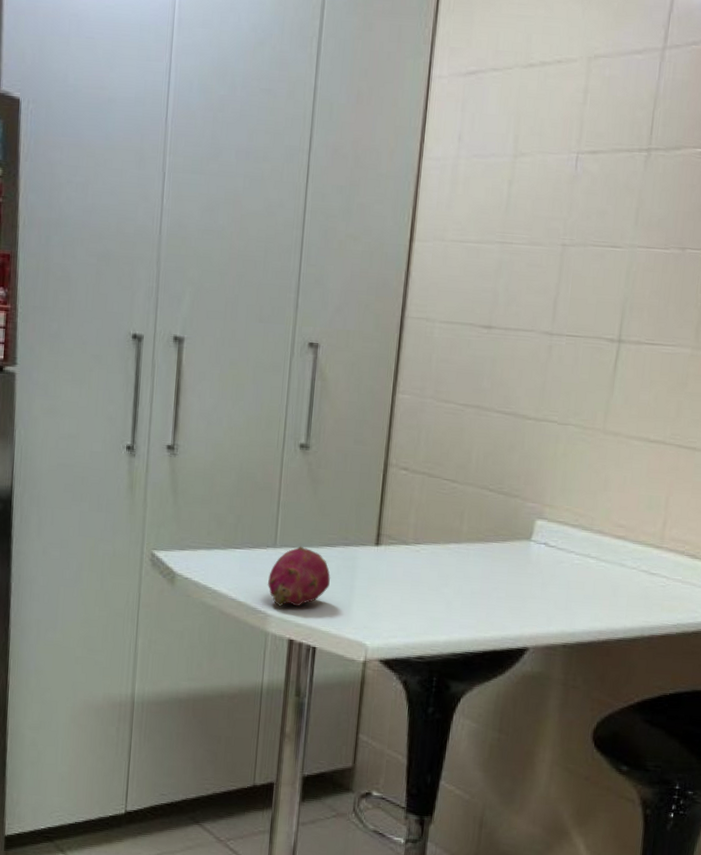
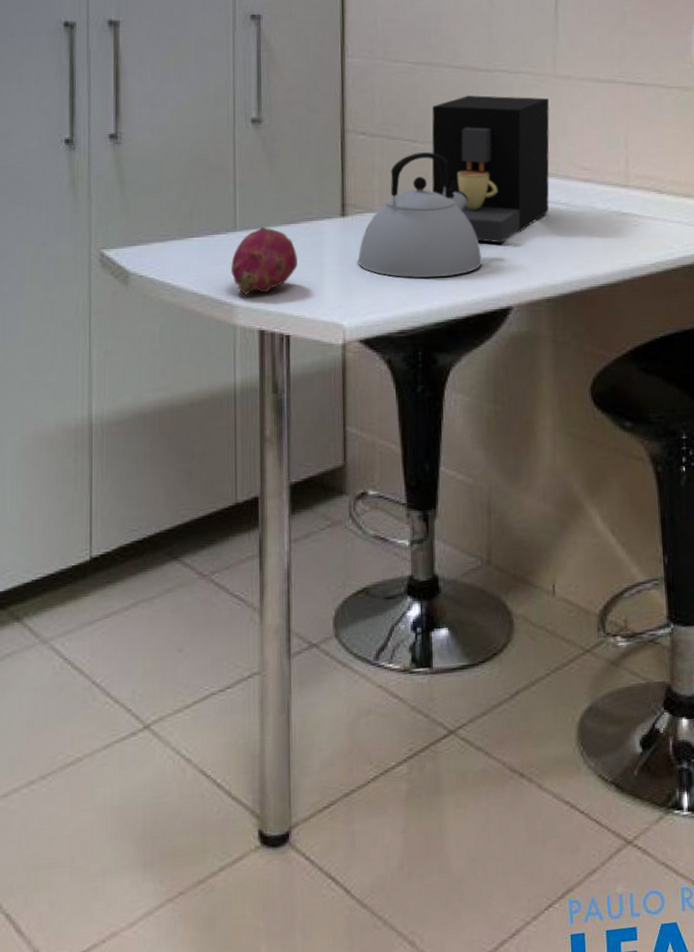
kettle: none [386,493,506,613] -> present [358,152,483,278]
coffee maker: none [466,442,594,588] -> present [432,95,550,243]

